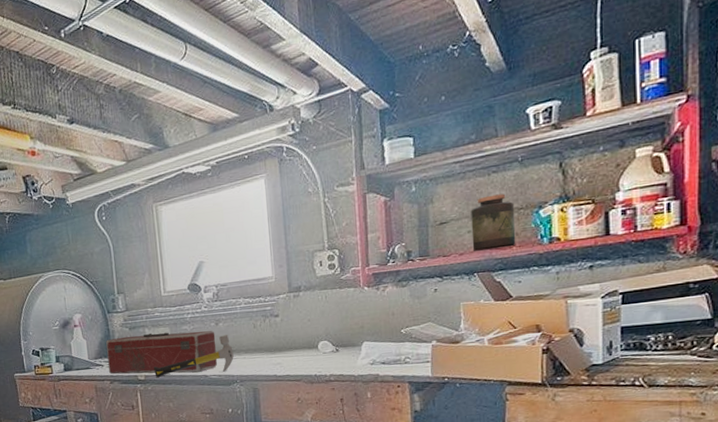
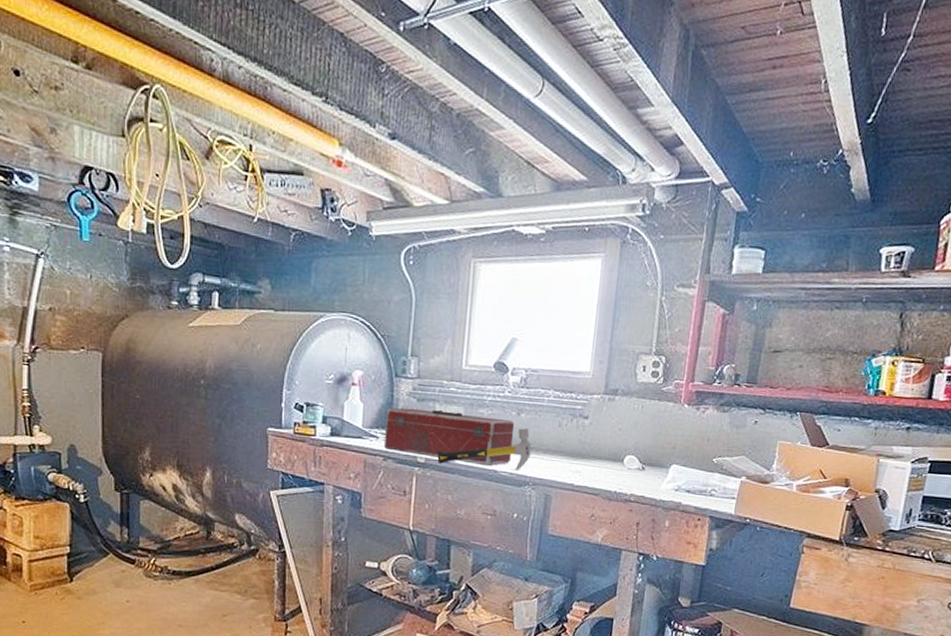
jar: present [470,193,516,251] -> none [800,331,849,392]

